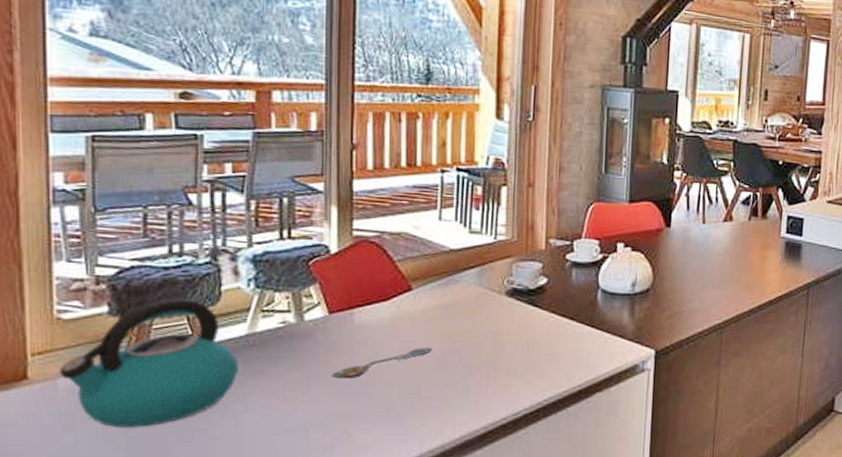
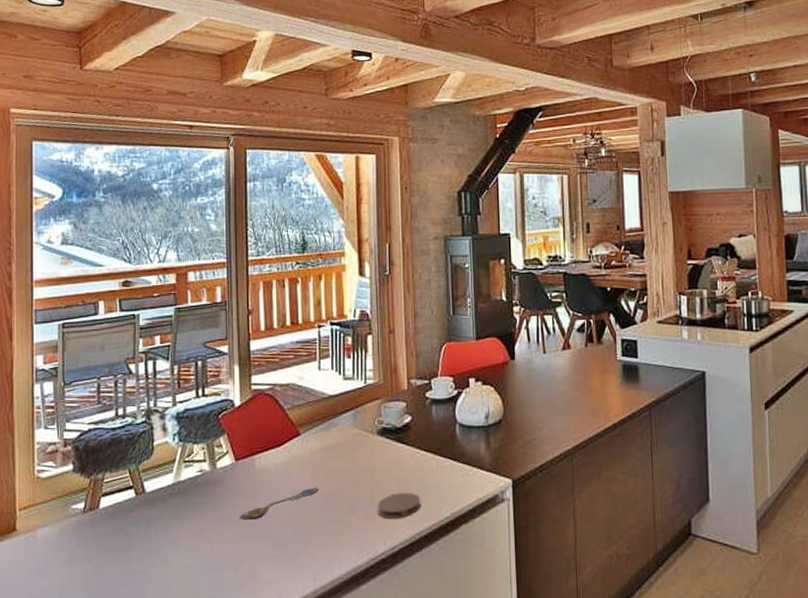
kettle: present [58,298,239,427] -> none [38,454,168,571]
coaster: none [501,357,552,385] -> present [377,492,421,520]

